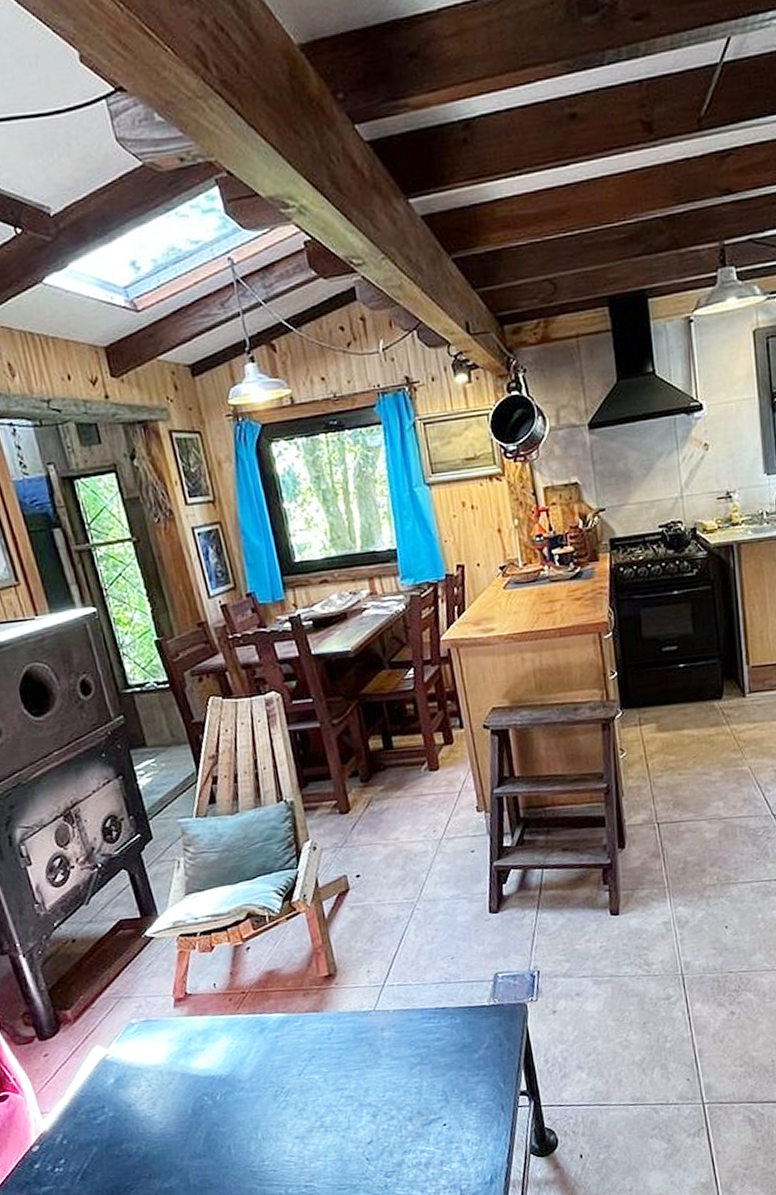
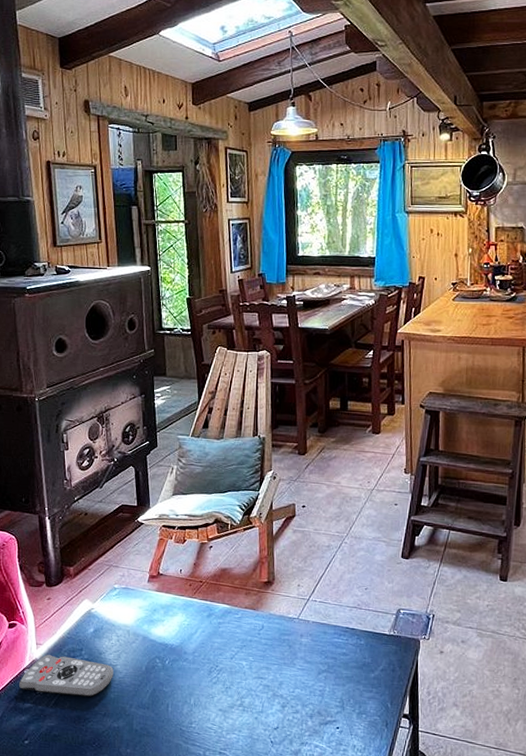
remote control: none [28,1117,152,1172] -> present [19,655,114,697]

